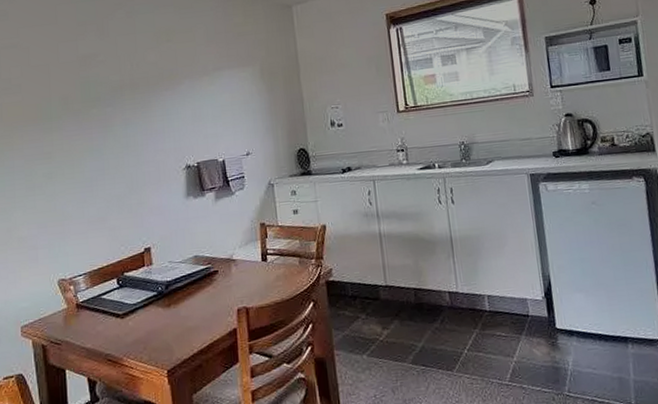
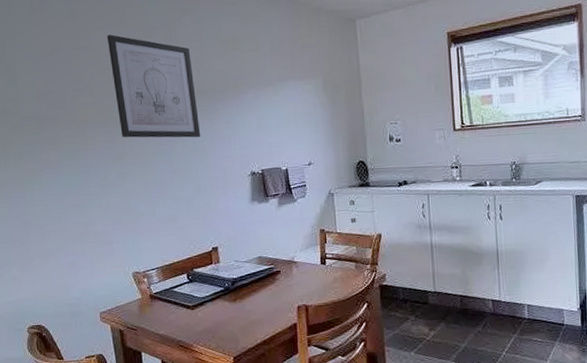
wall art: none [37,32,134,136] -> present [106,35,201,138]

